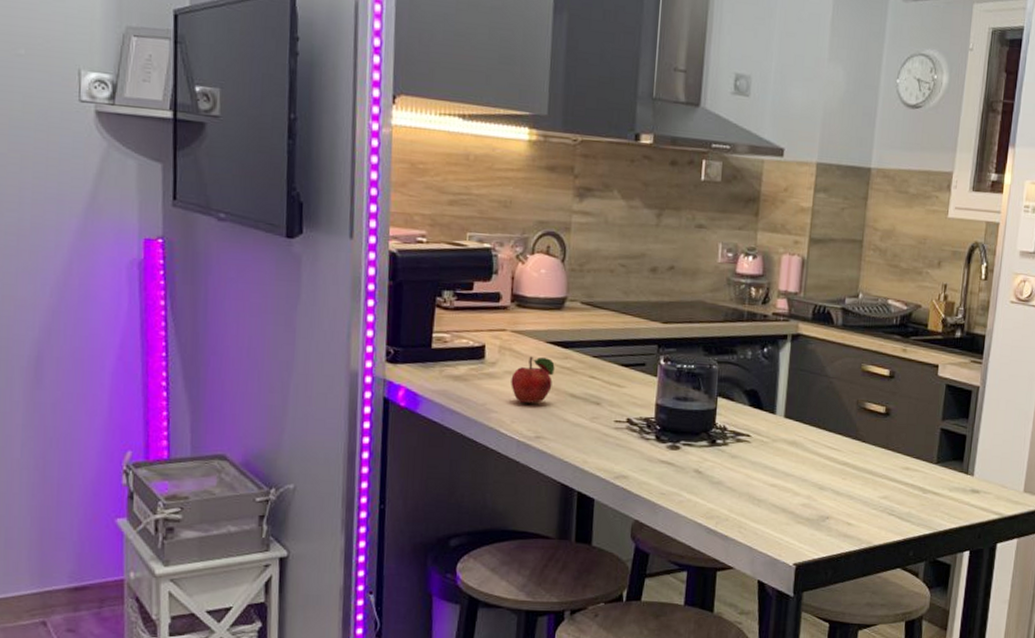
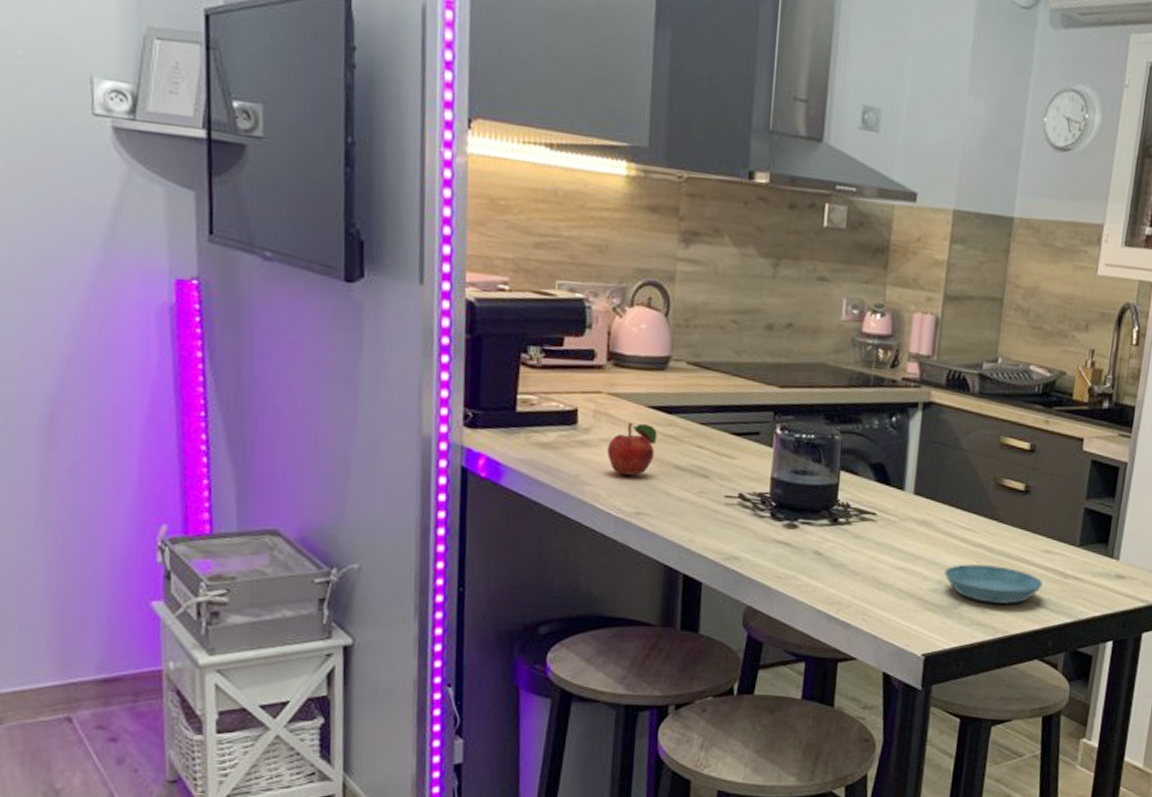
saucer: none [813,480,904,517] -> present [944,563,1043,604]

